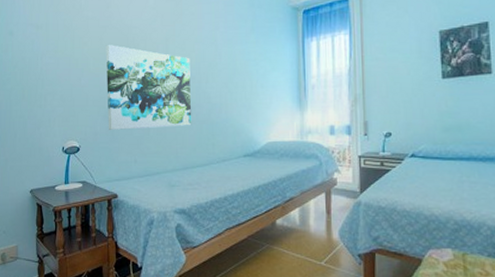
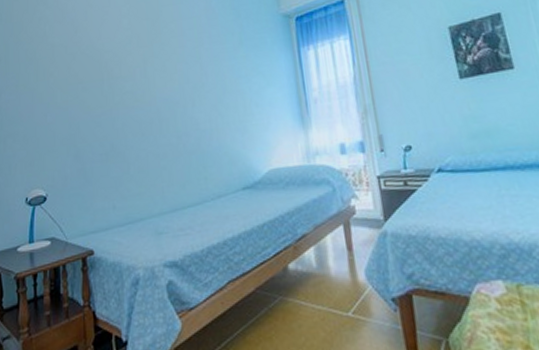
wall art: present [105,45,192,130] -> none [74,73,179,172]

